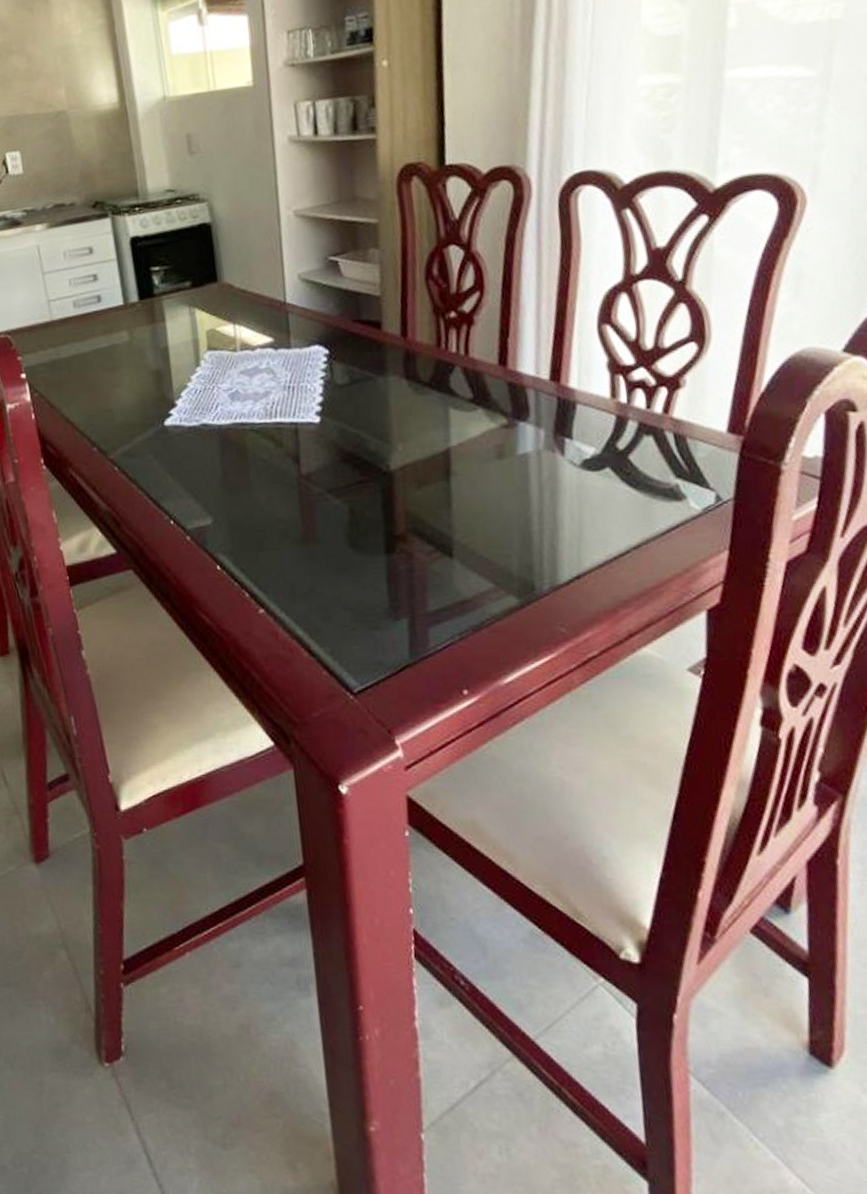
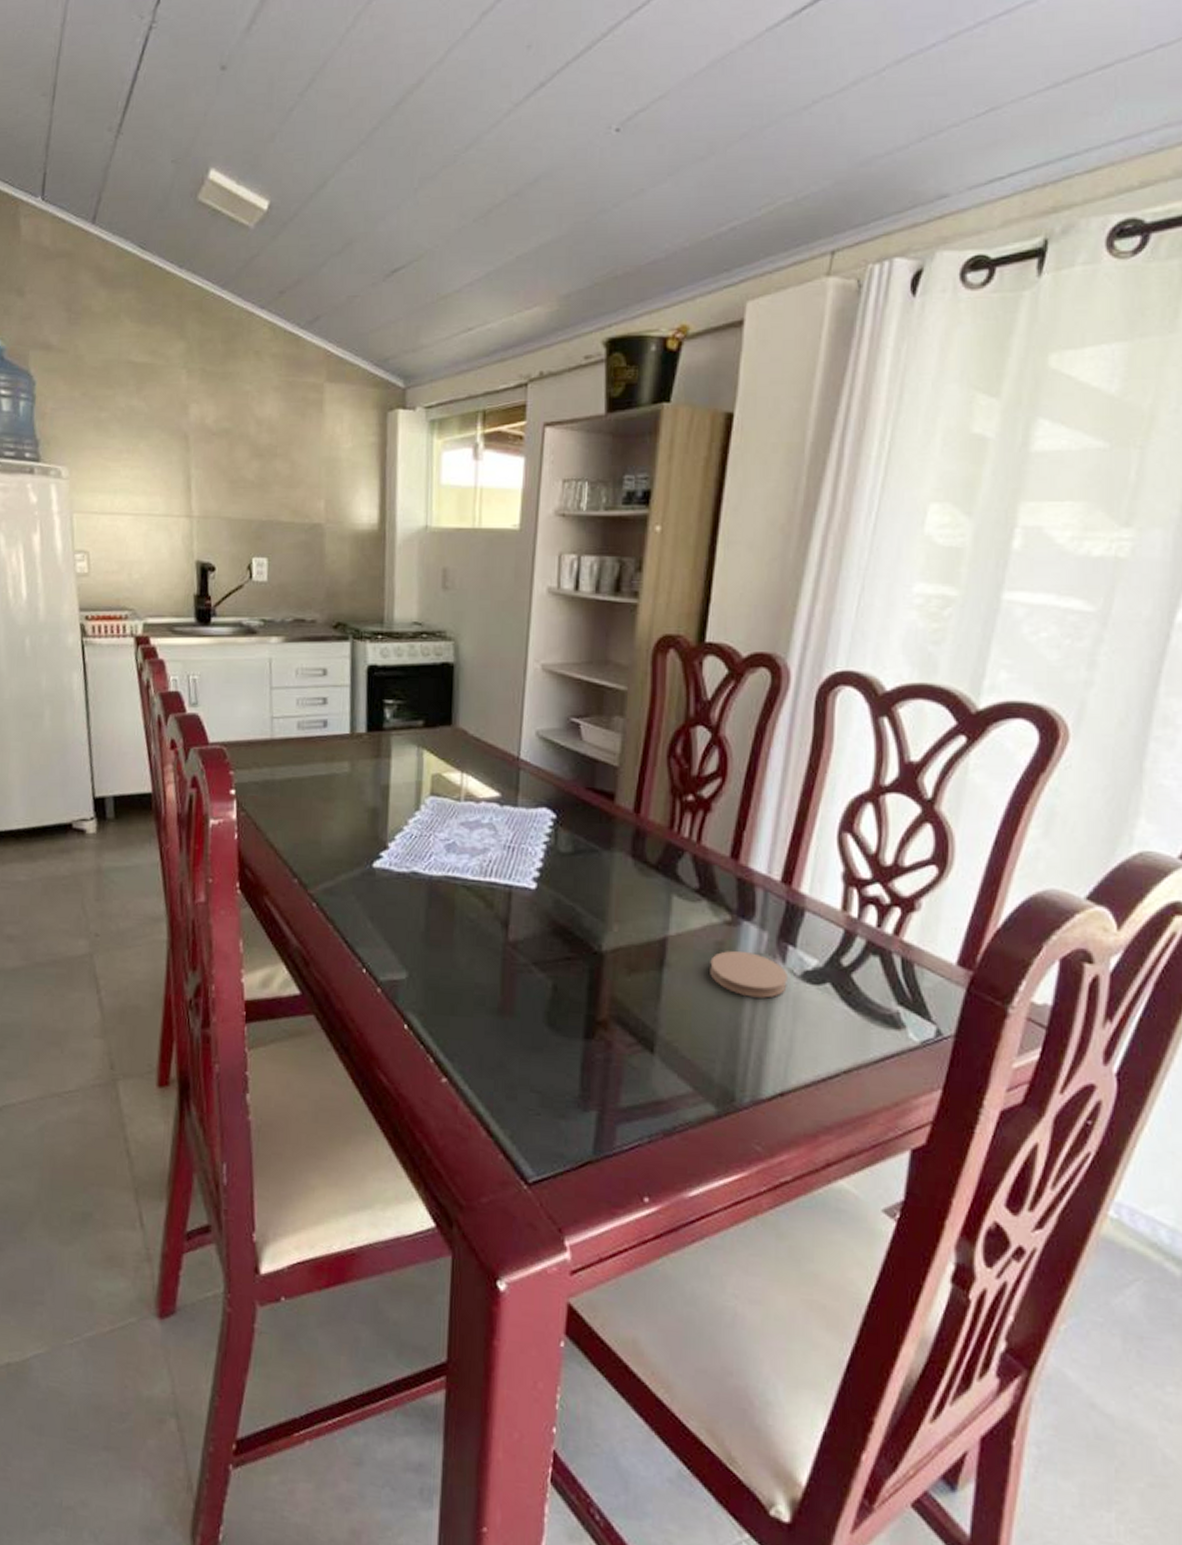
coaster: none [493,450,570,492] -> present [710,951,789,998]

